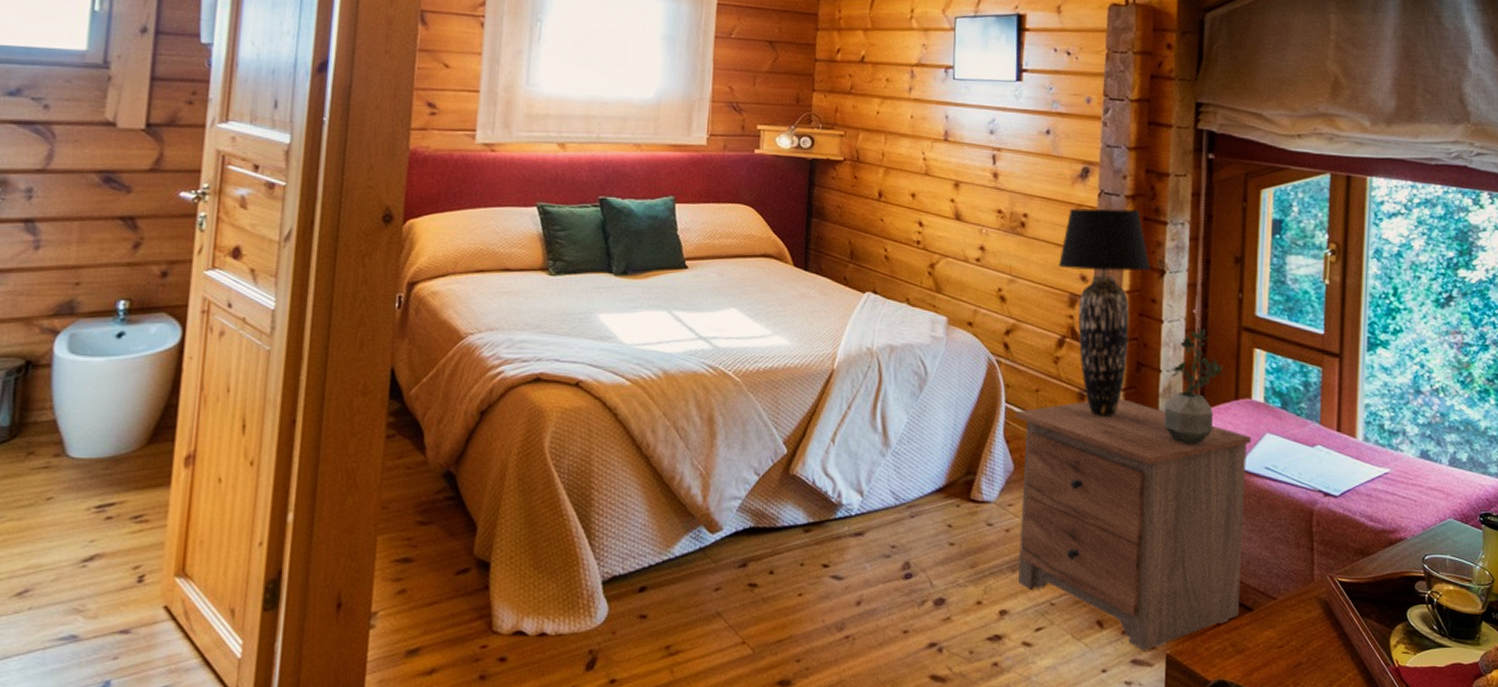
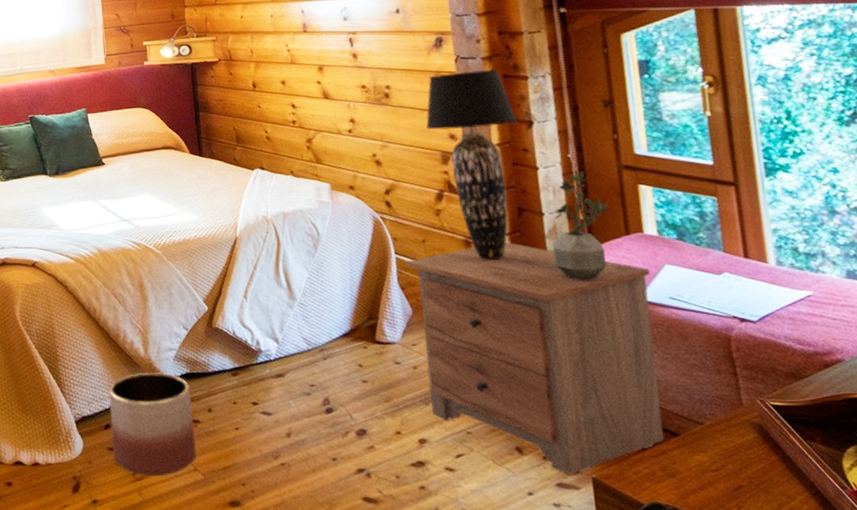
planter: none [644,525,752,651] -> present [108,372,197,477]

